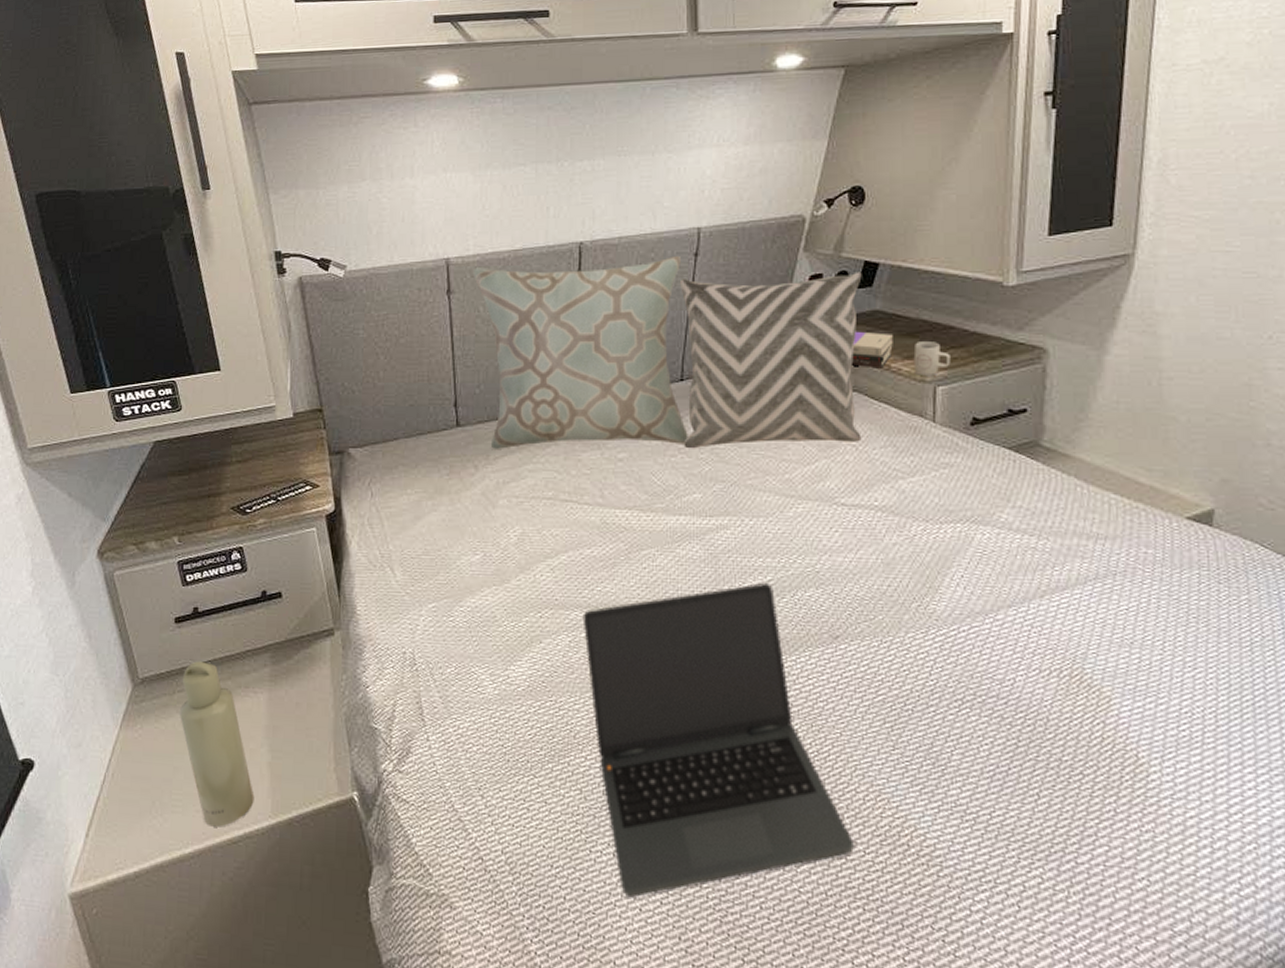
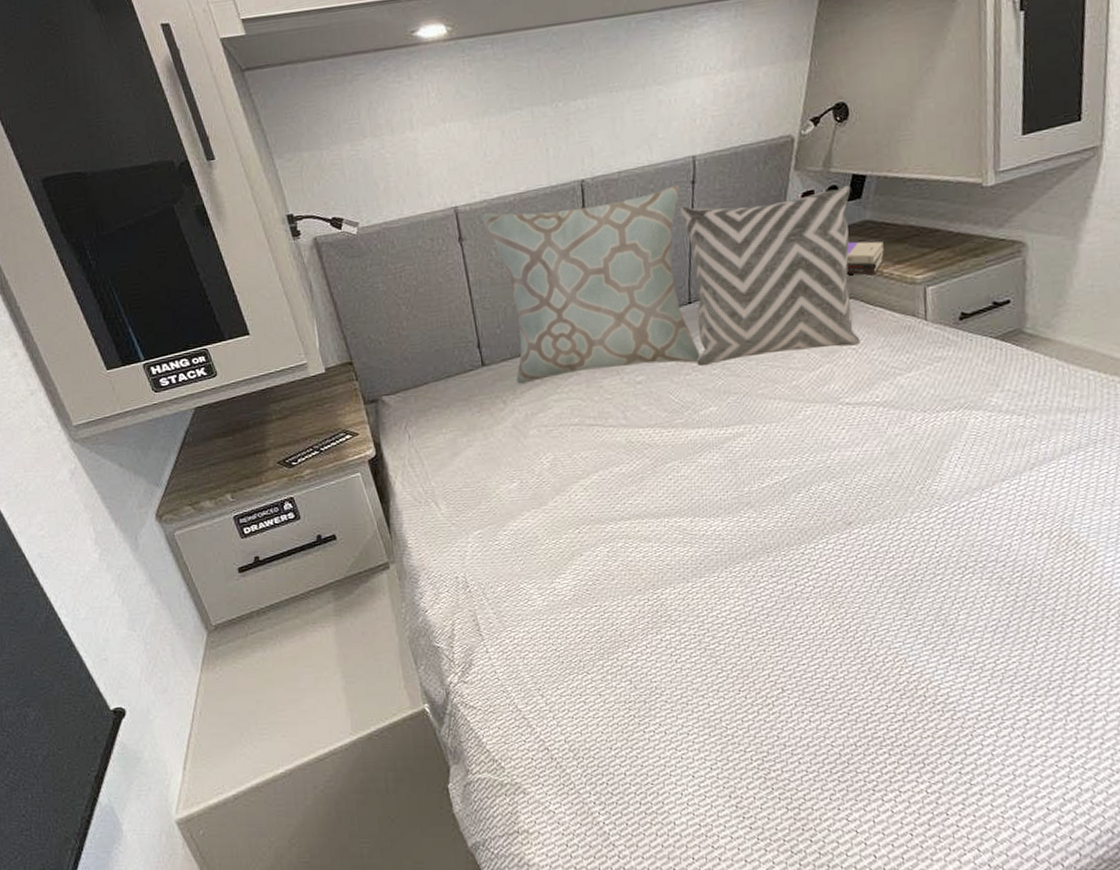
bottle: present [179,661,255,827] -> none [252,604,335,748]
laptop: present [582,583,855,898] -> none [617,482,879,767]
mug: present [913,342,951,377] -> none [903,245,938,279]

